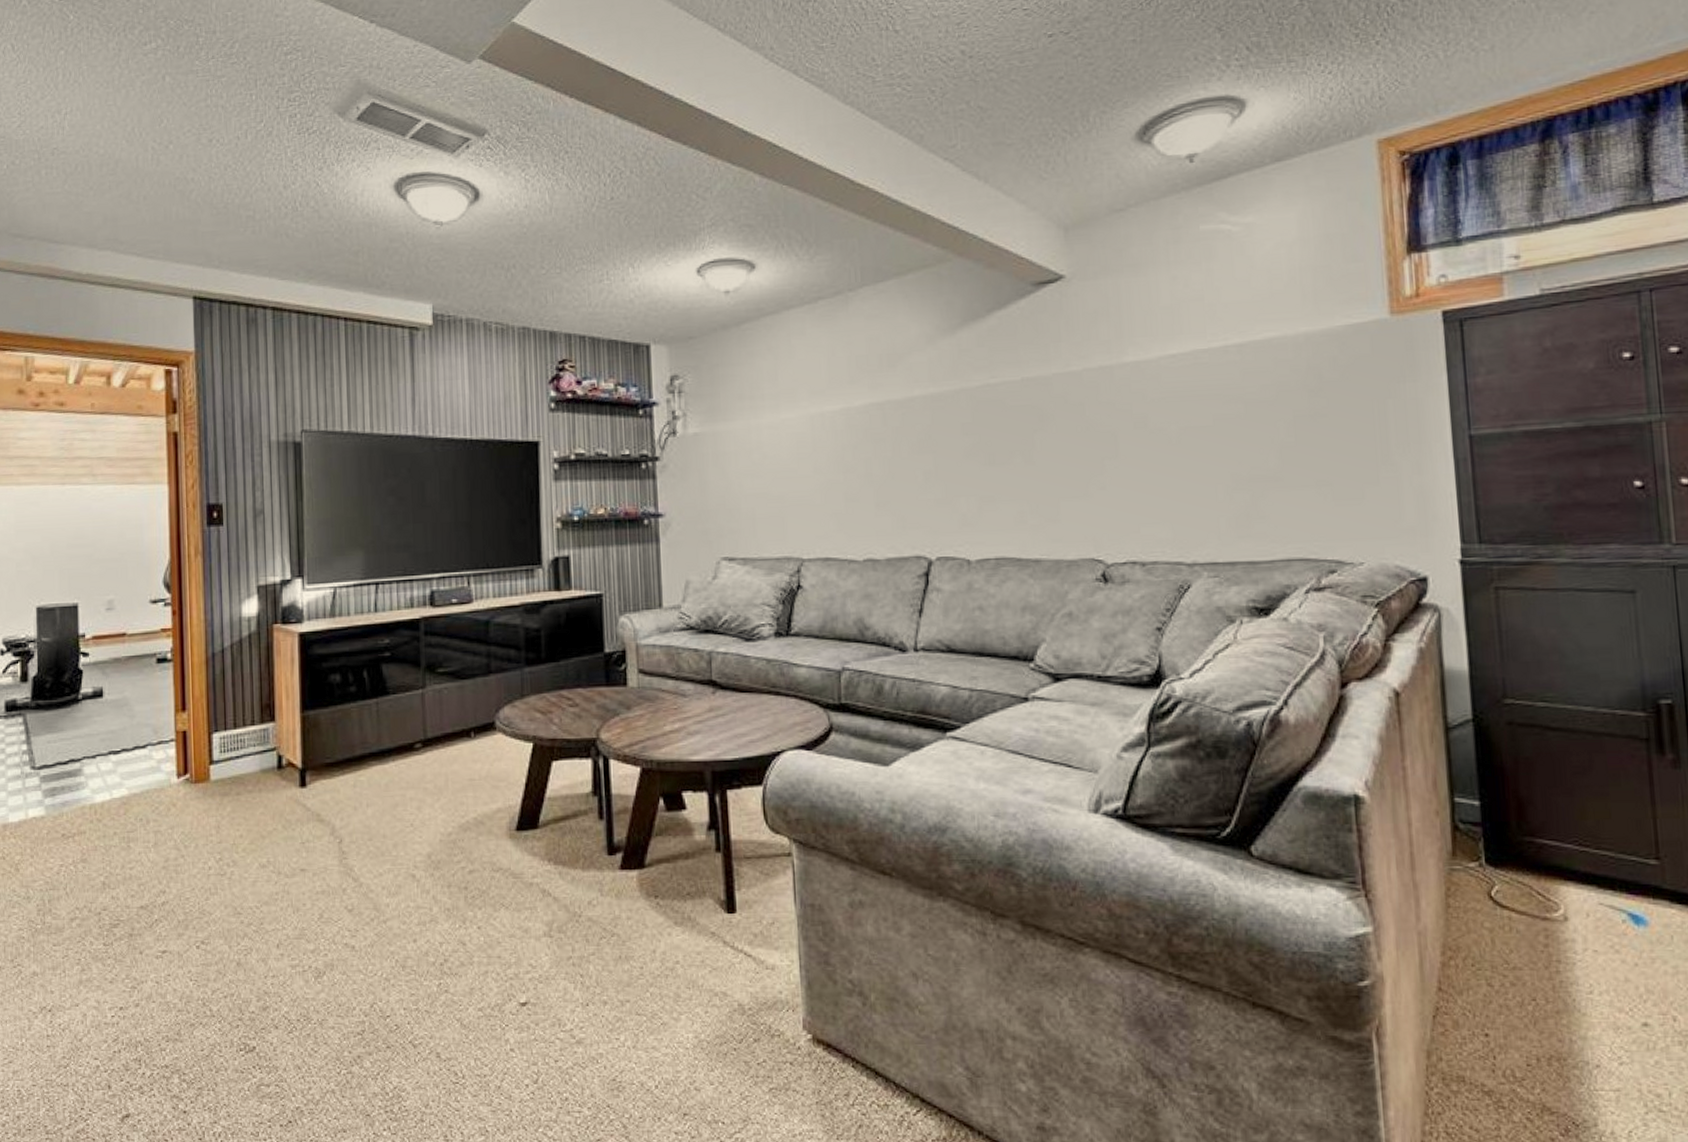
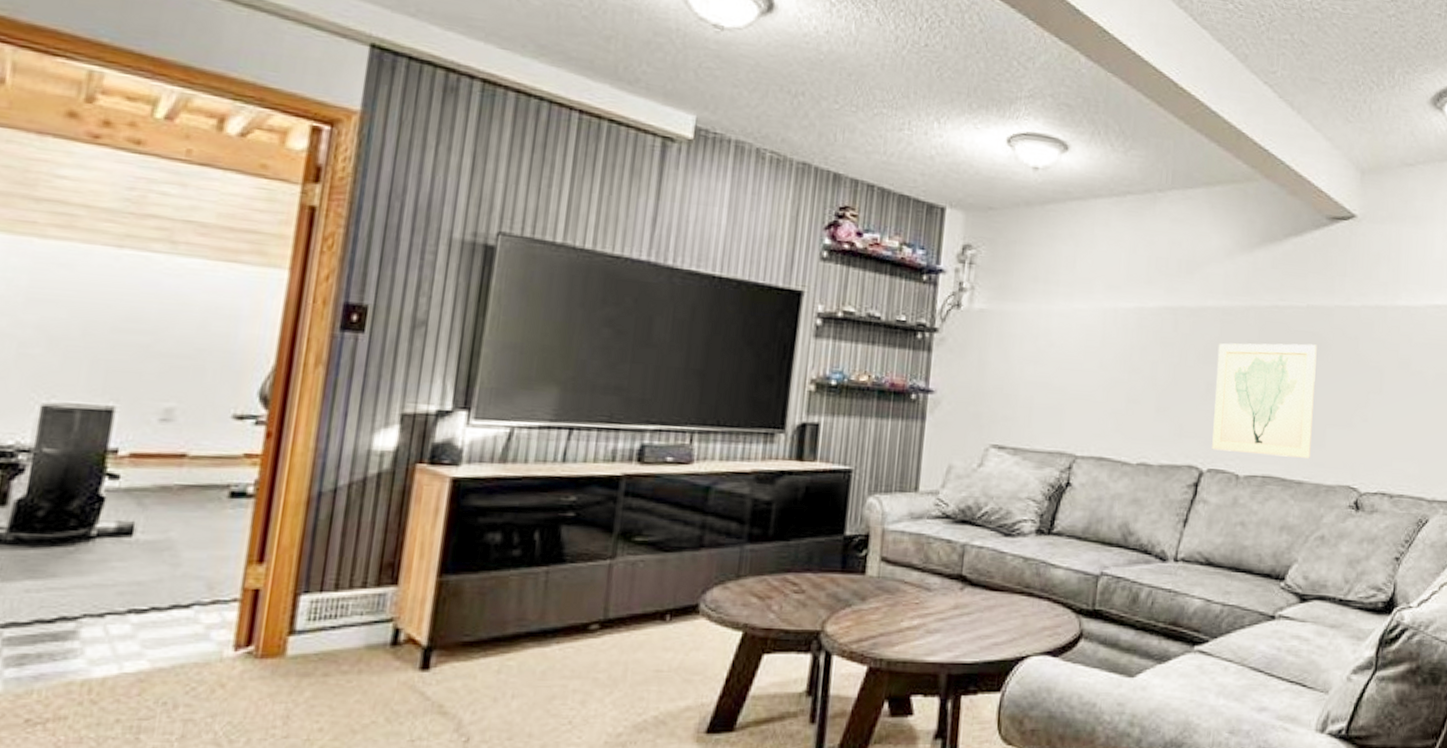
wall art: none [931,417,1045,538] -> present [1212,343,1317,458]

